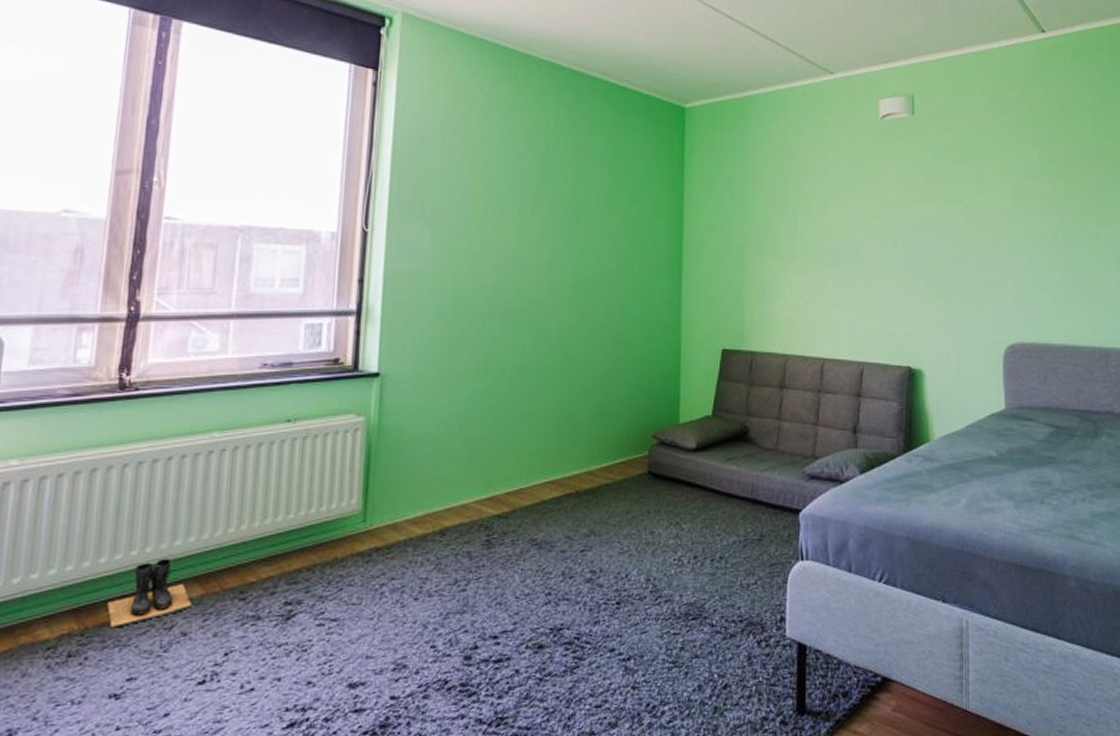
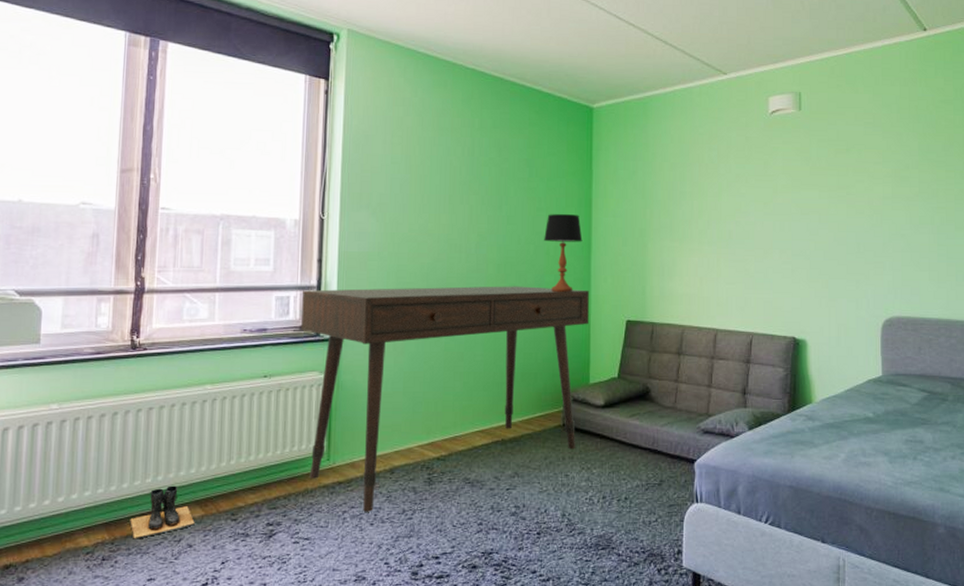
desk: none [335,310,679,584] -> present [301,286,589,512]
table lamp: none [628,227,673,317] -> present [544,214,583,292]

